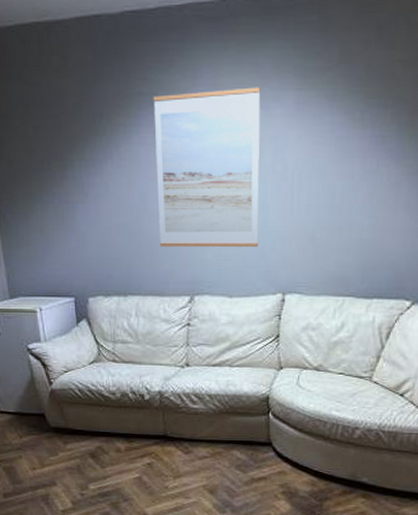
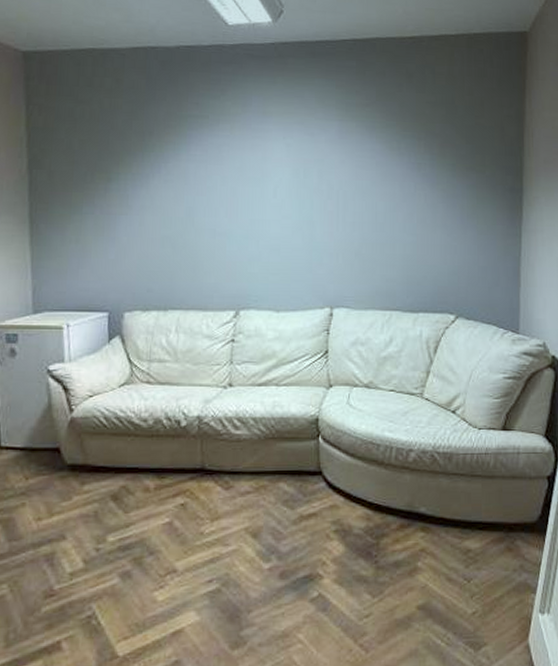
wall art: present [153,87,261,248] -> none [204,116,307,262]

